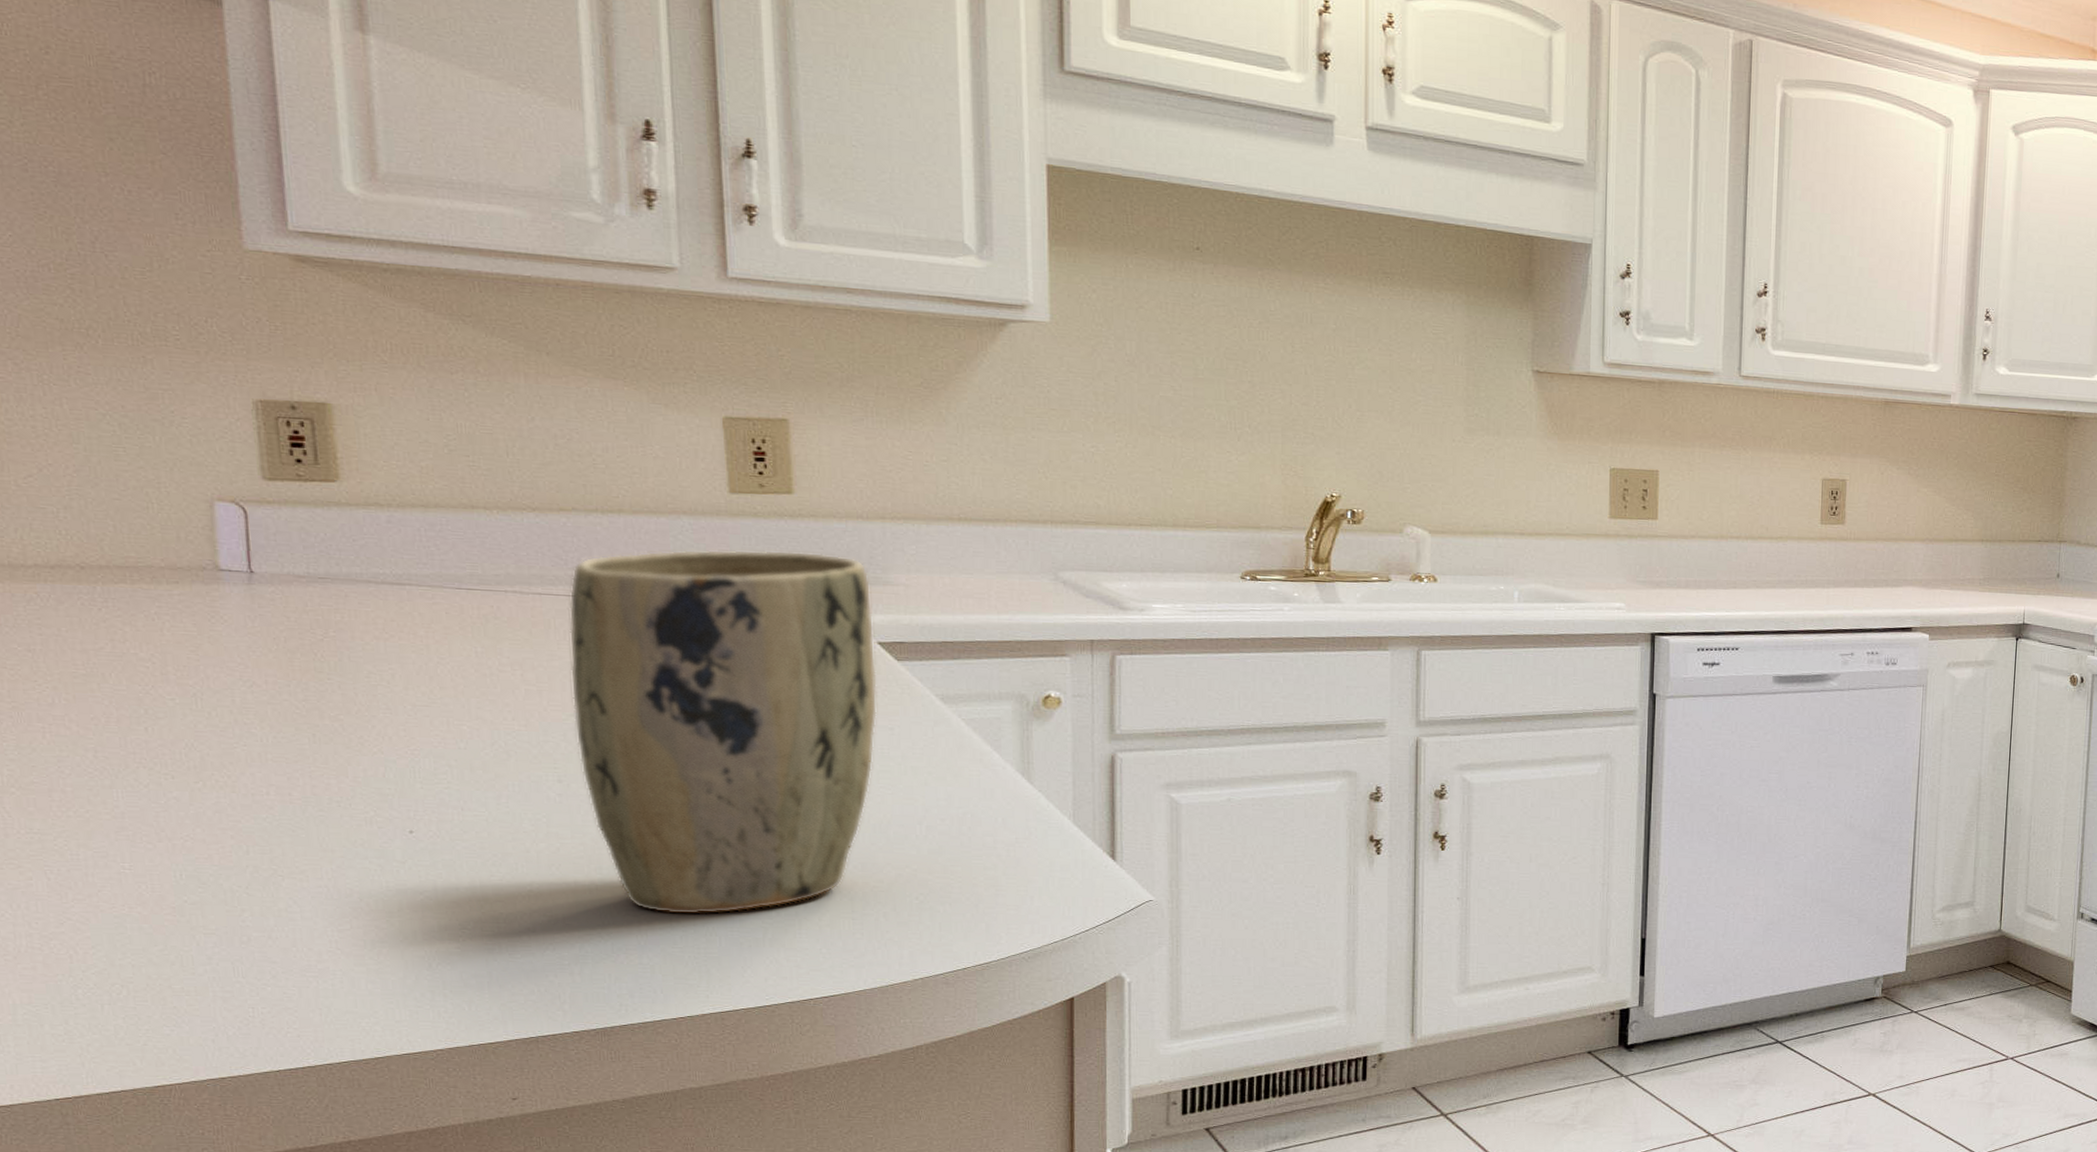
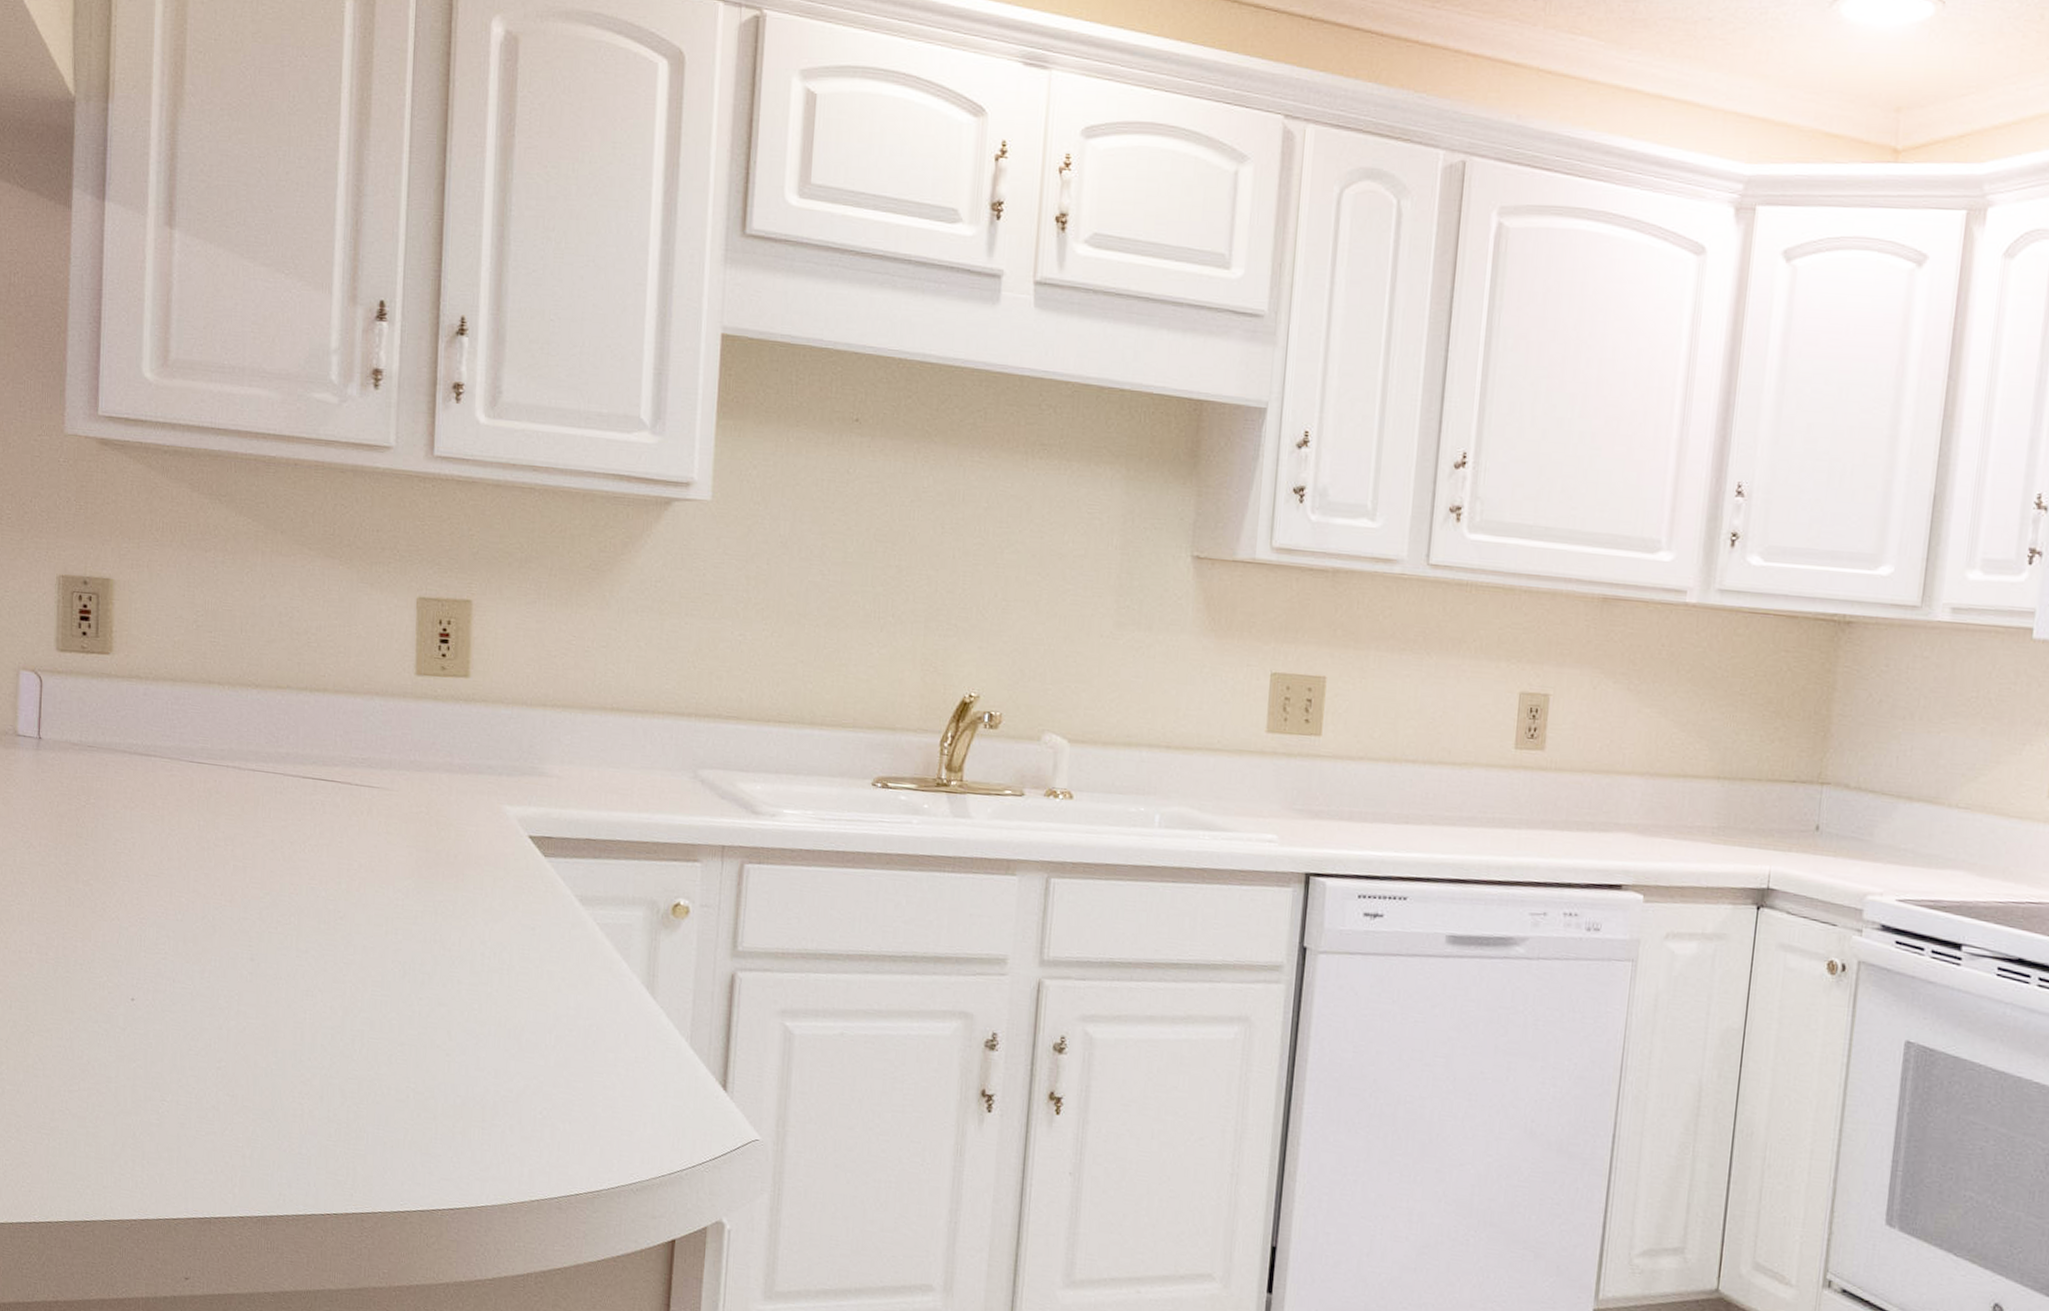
plant pot: present [569,549,878,915] -> none [269,731,528,1110]

